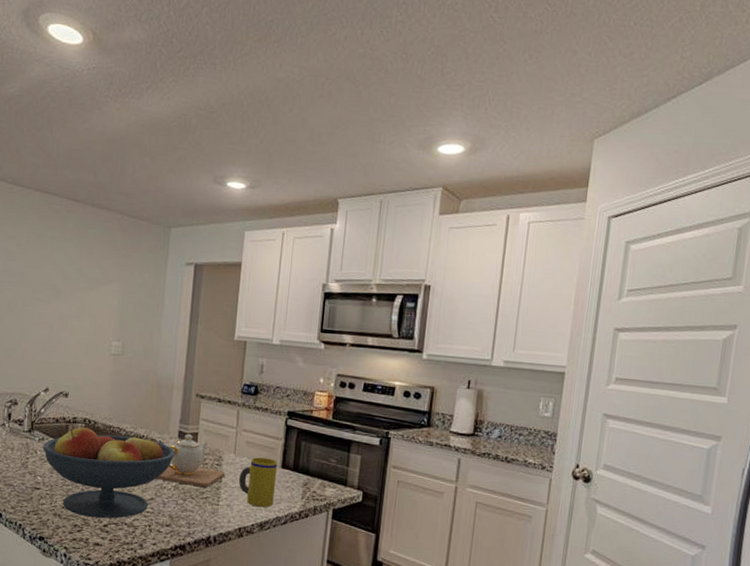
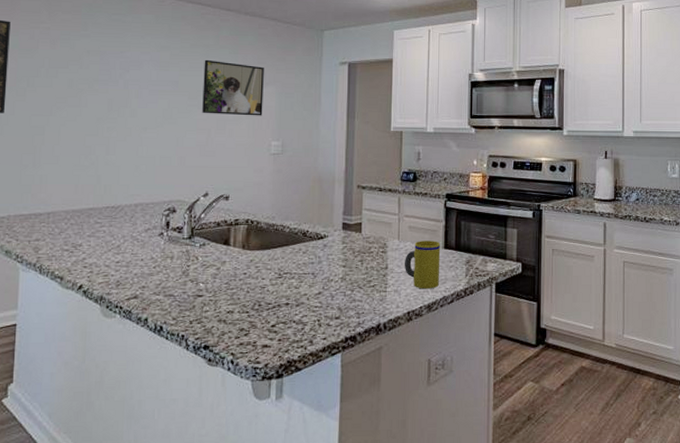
fruit bowl: present [43,427,176,519] -> none [204,228,341,319]
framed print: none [46,251,108,315] -> present [202,59,264,116]
teapot: present [156,434,226,488] -> none [323,225,391,276]

